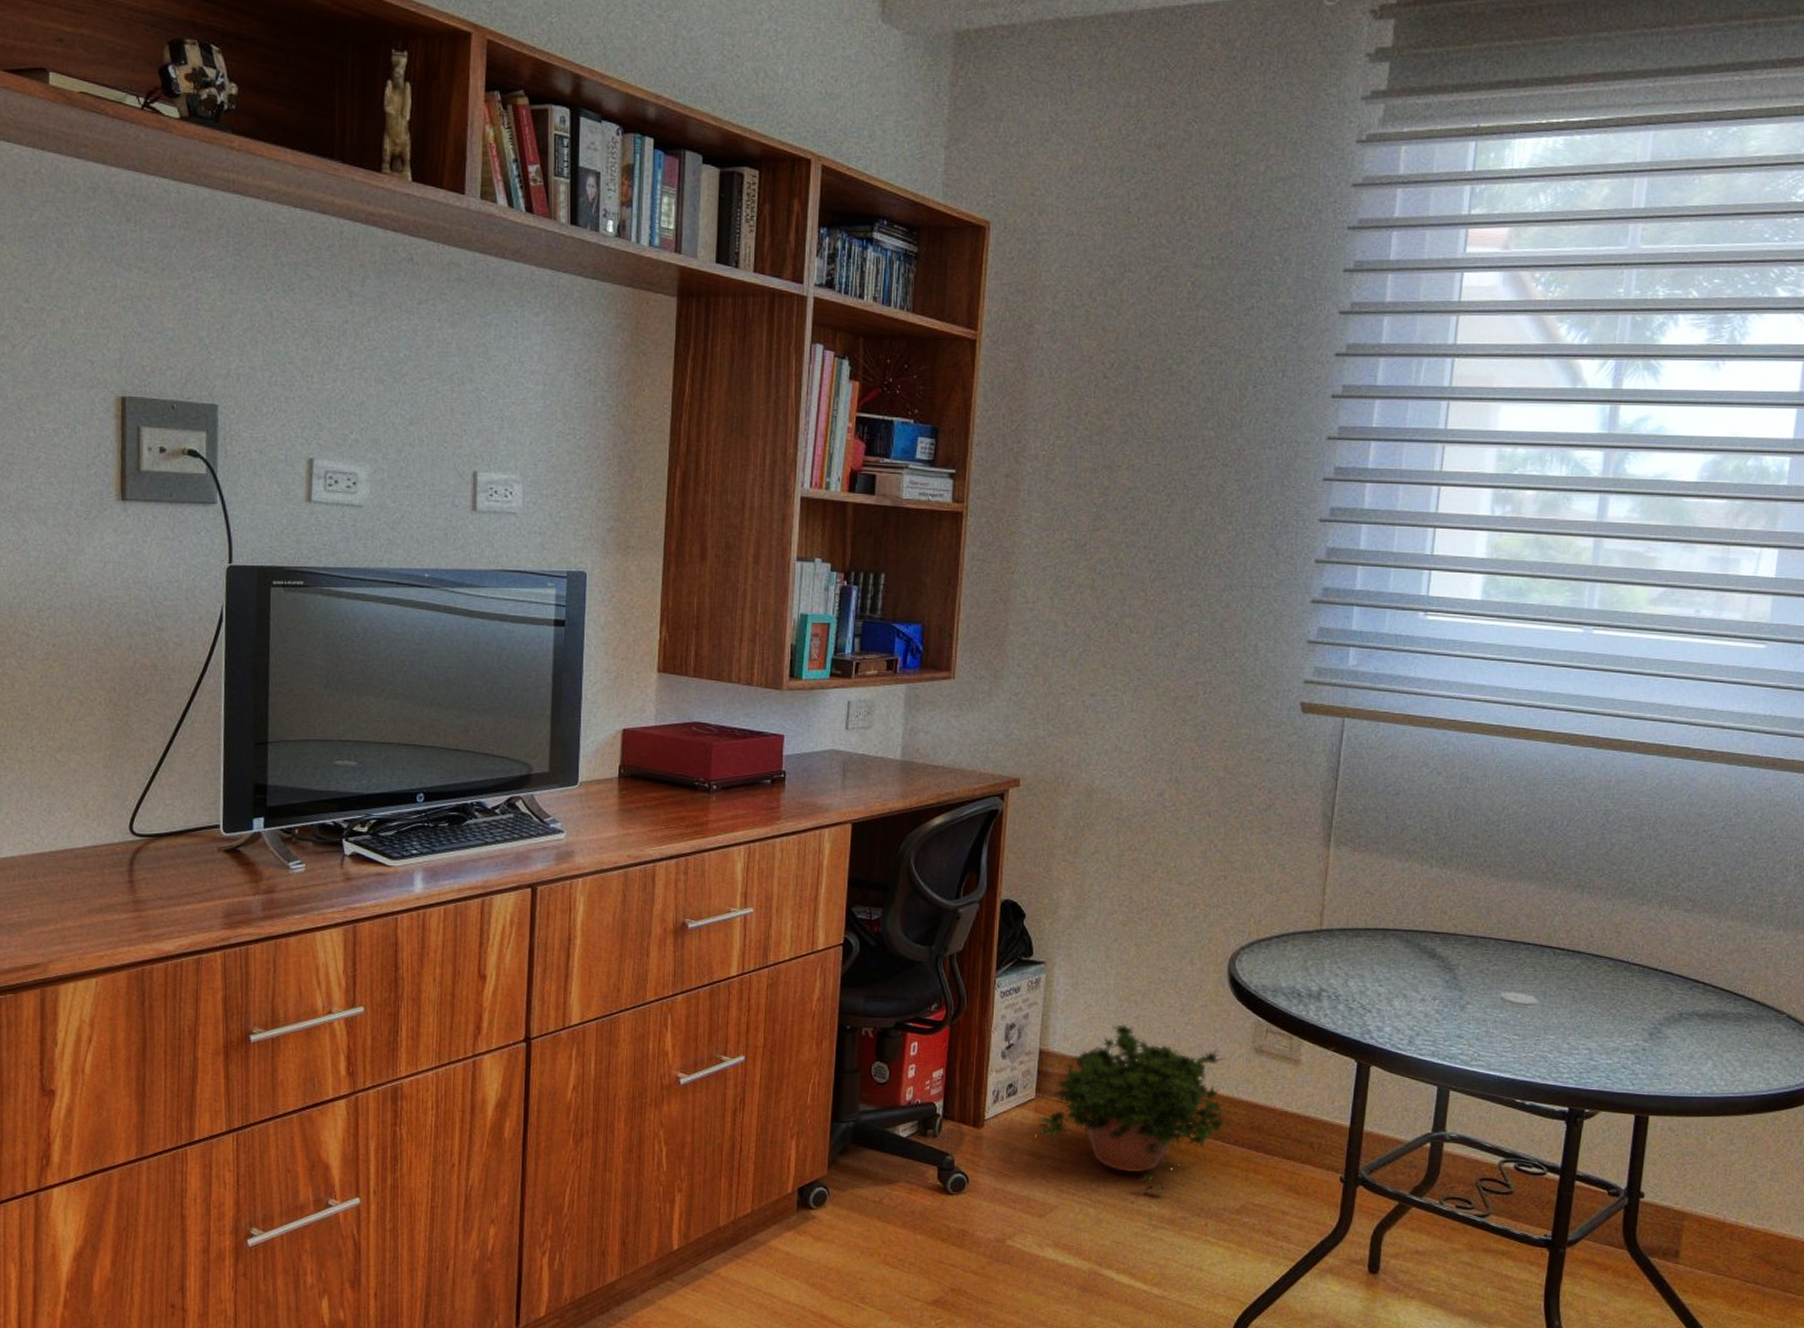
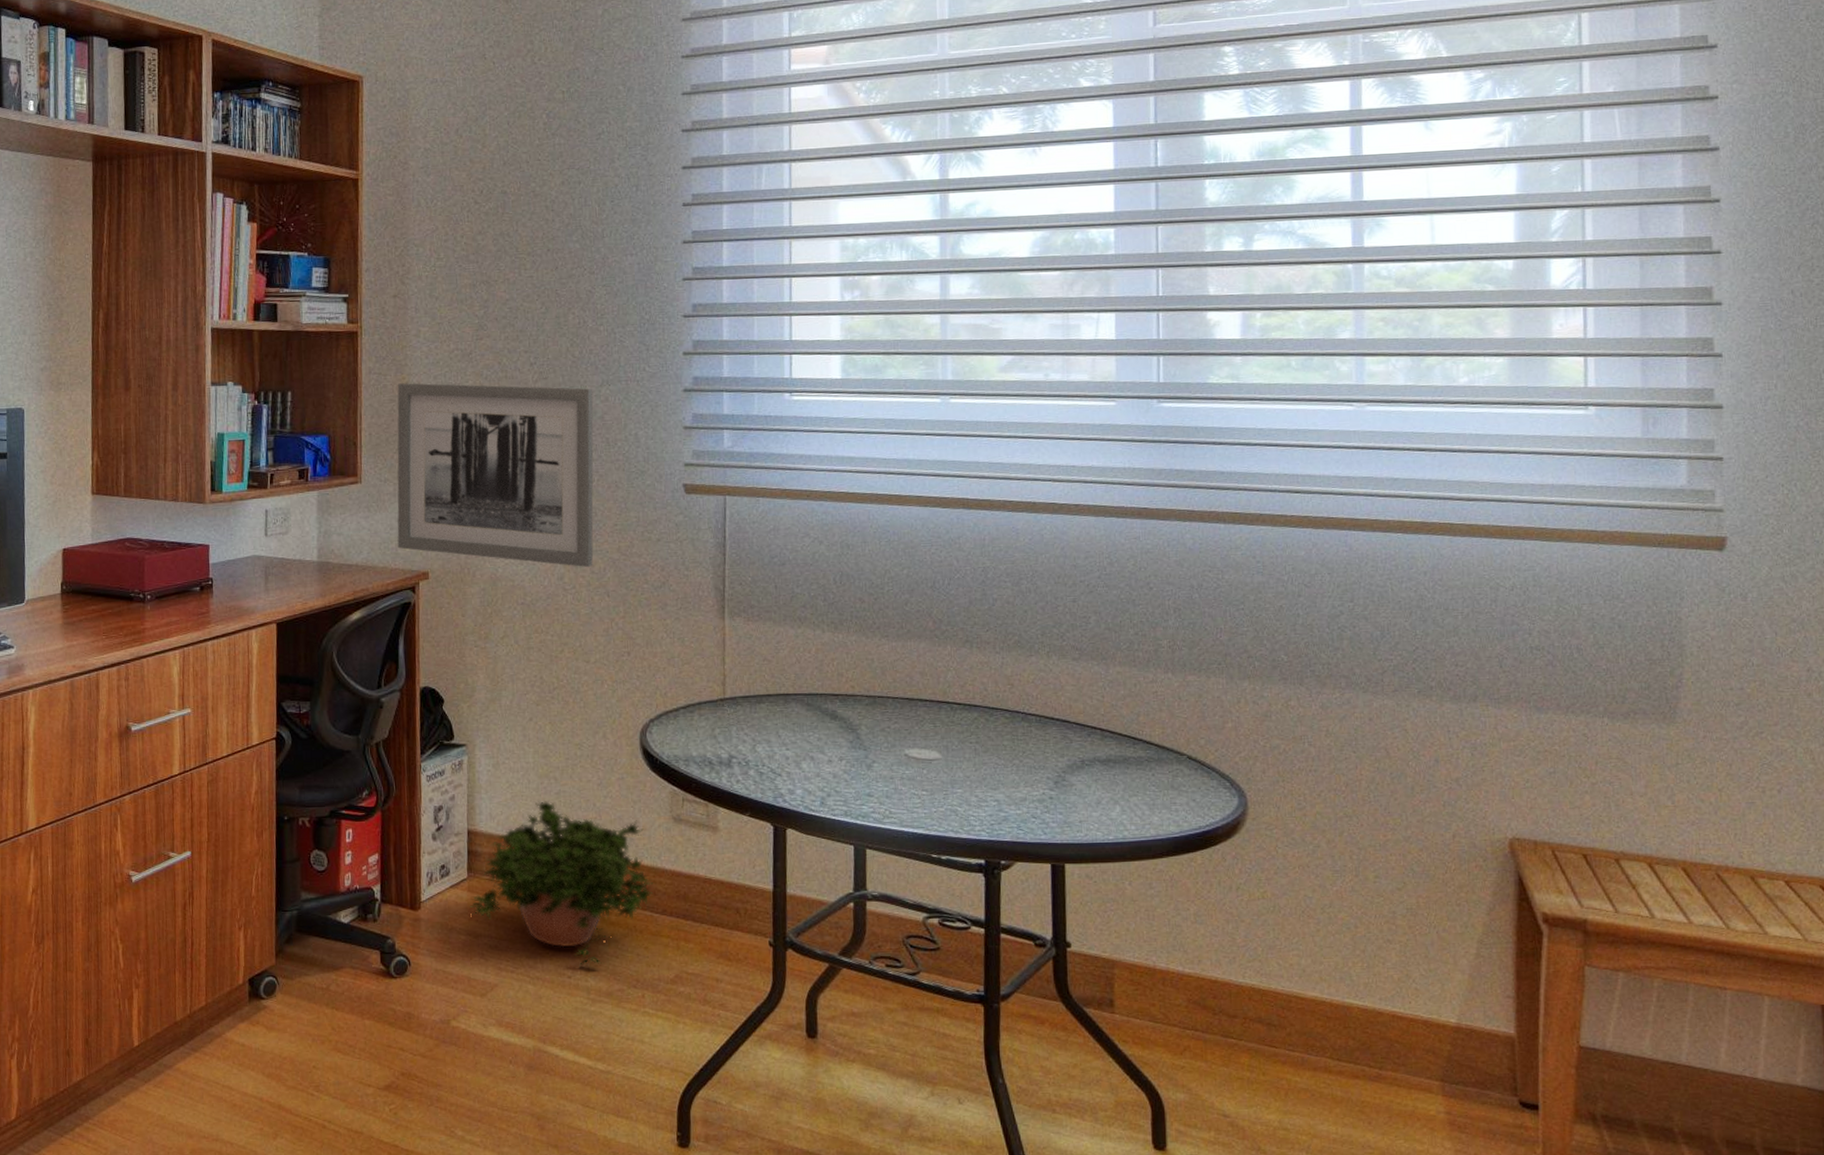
wall art: none [989,573,1214,784] -> present [397,383,594,567]

